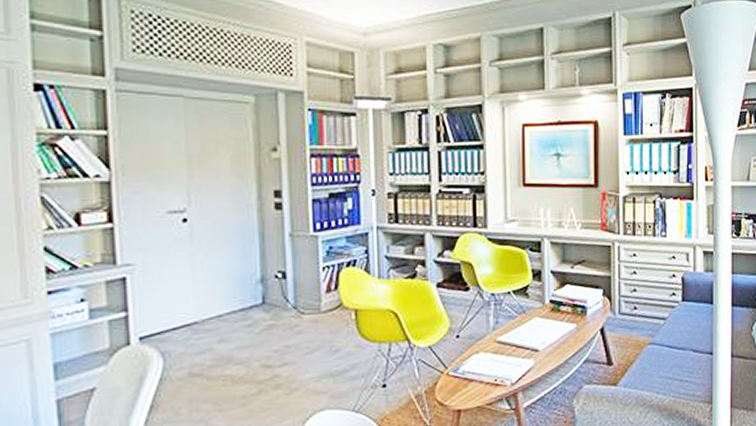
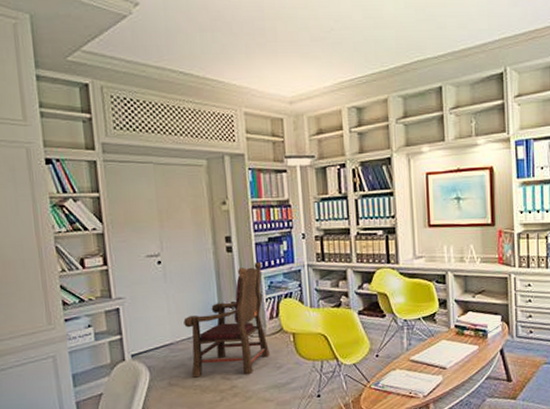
armchair: none [213,222,325,366] -> present [183,261,271,378]

